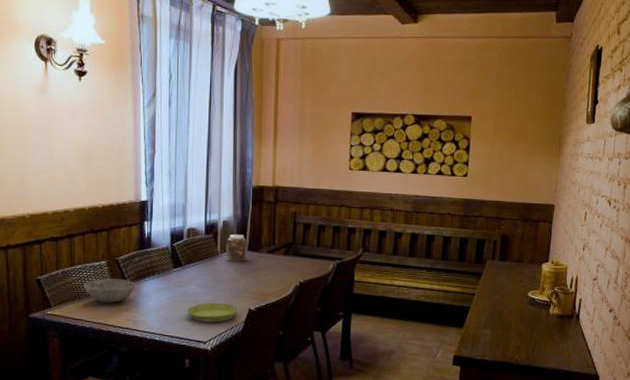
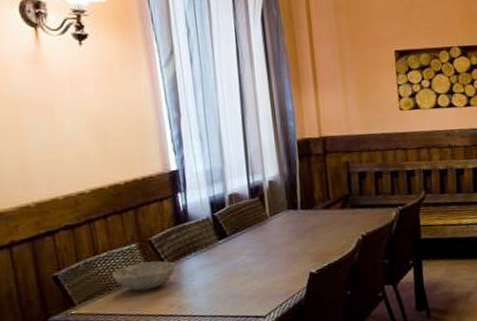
saucer: present [186,302,238,322] -> none [239,270,298,295]
jar: present [226,234,247,262] -> none [275,193,301,224]

